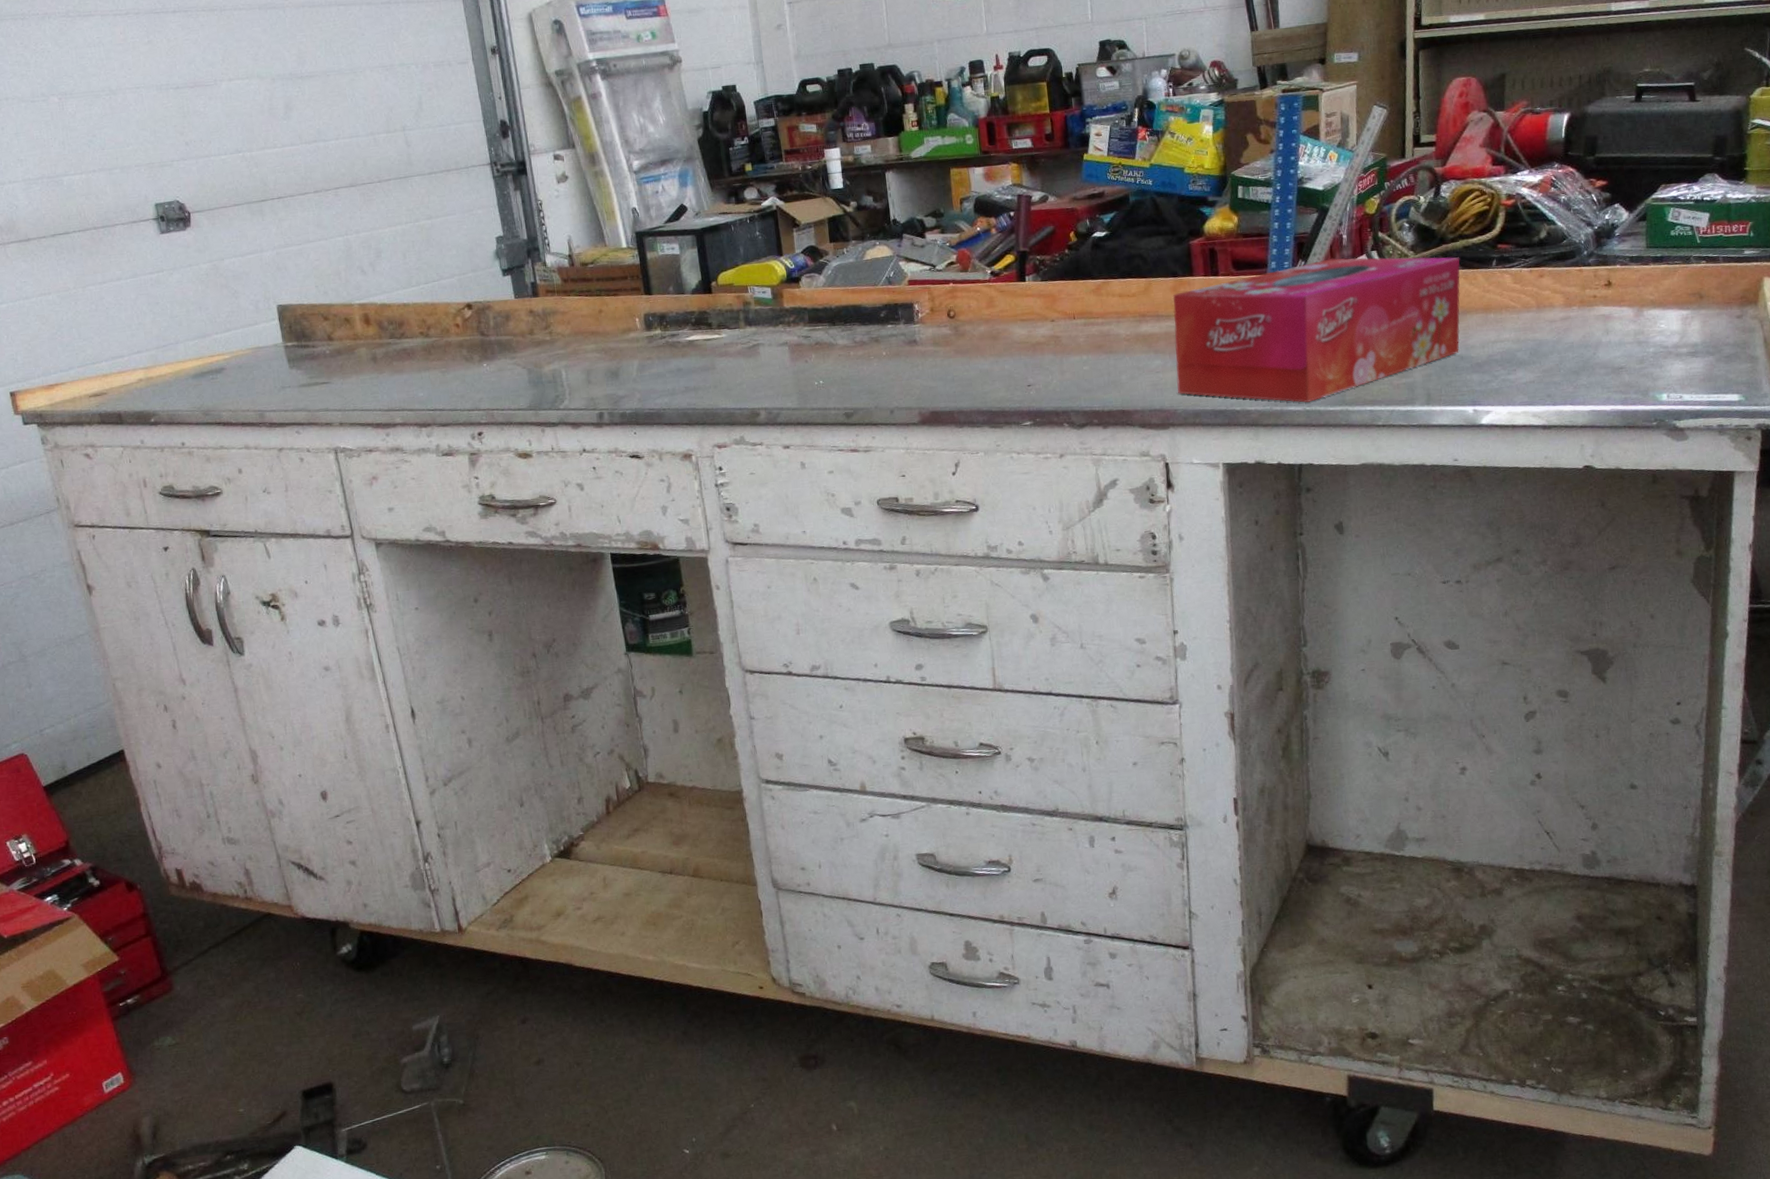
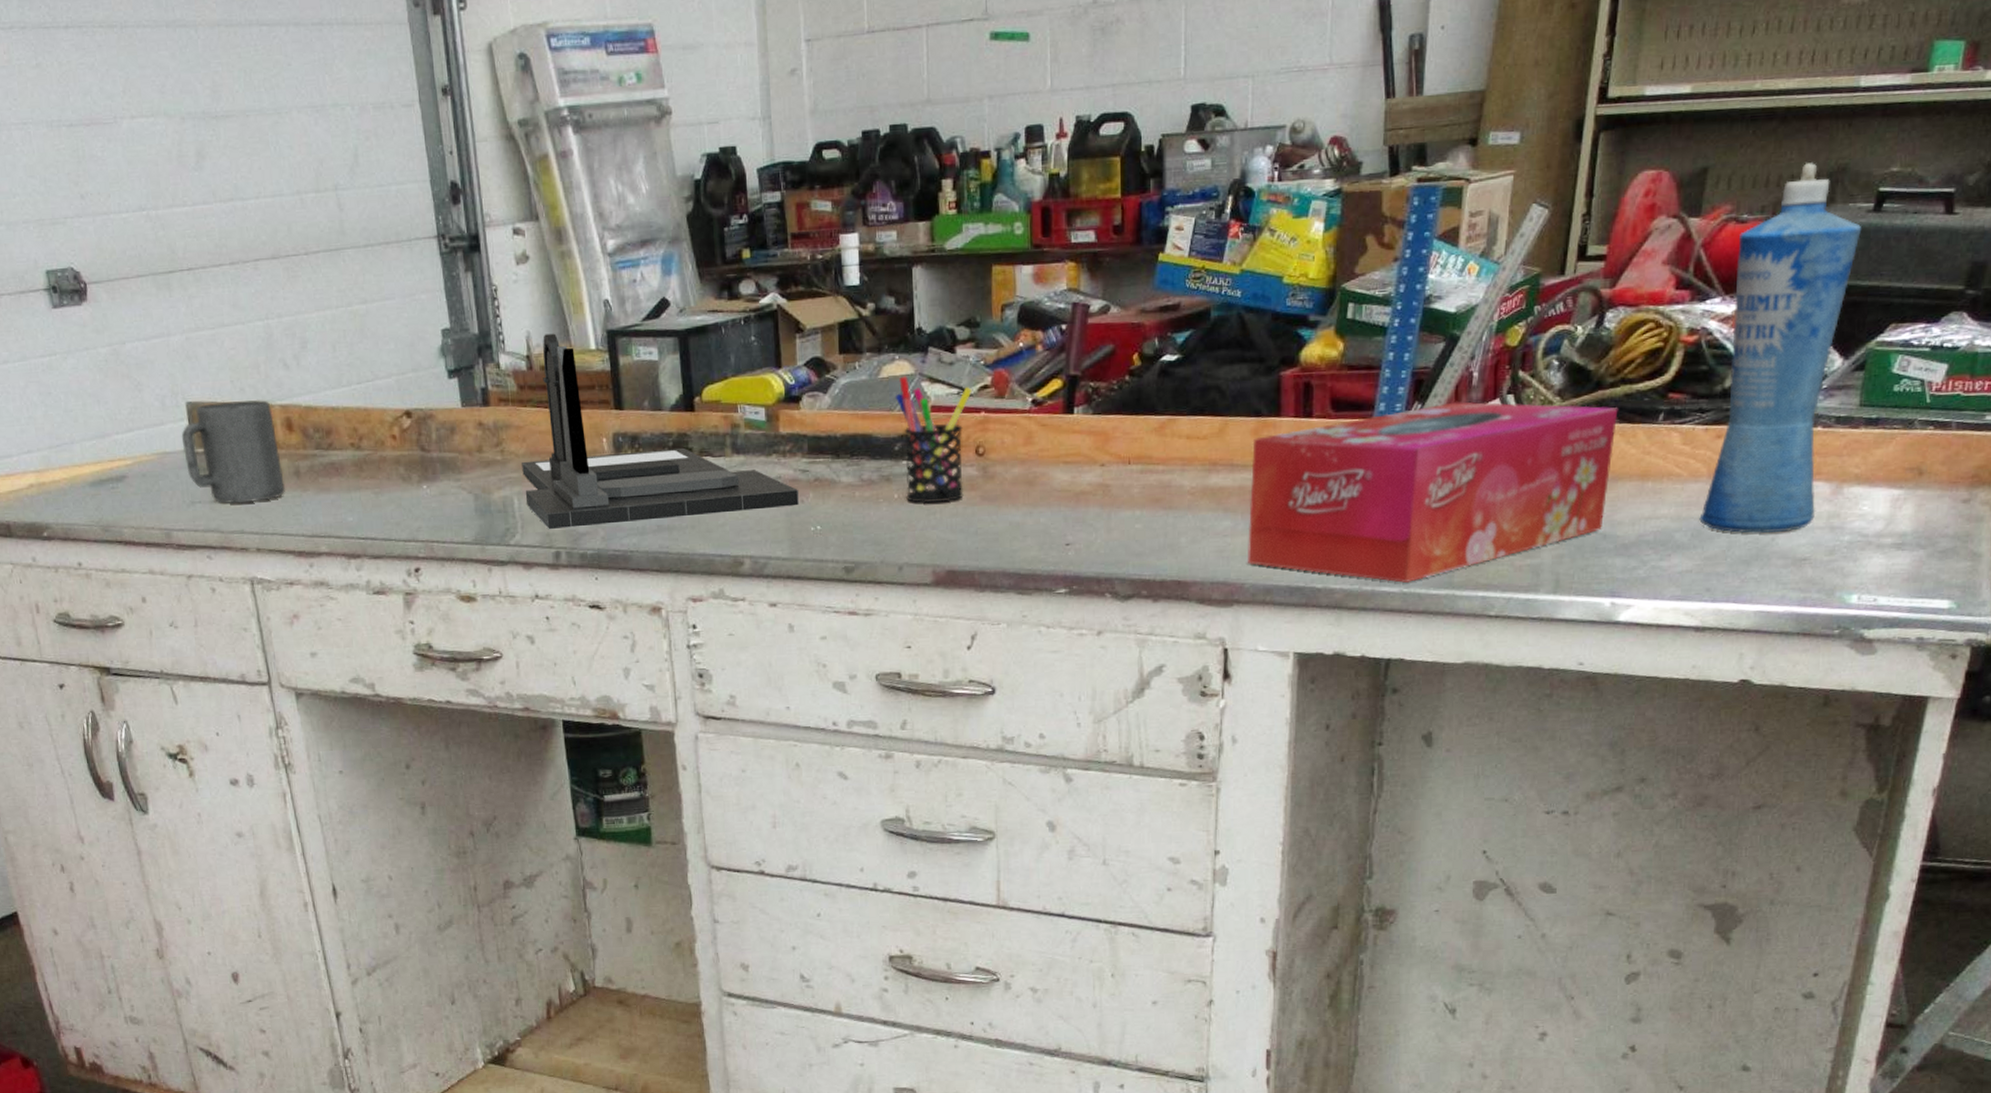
mug: none [272,300,365,387] -> present [181,399,286,504]
desk organizer: none [567,236,804,395] -> present [522,333,799,530]
pen holder: none [878,258,941,358] -> present [895,376,972,504]
squeeze bottle: none [1534,67,1629,350] -> present [1699,163,1862,533]

